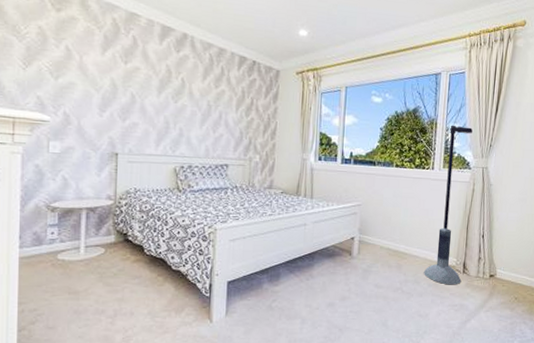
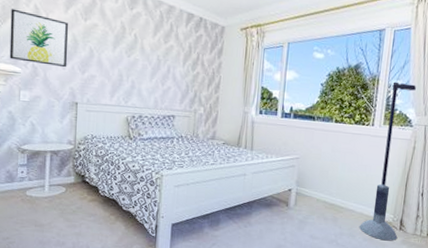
wall art: none [36,50,106,115] -> present [9,8,68,68]

